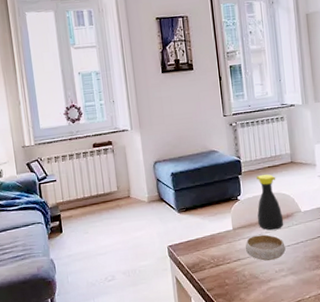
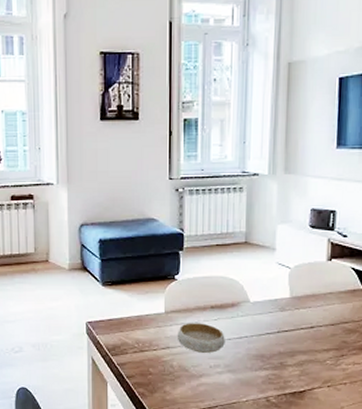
bottle: present [256,174,284,230] -> none [195,254,227,319]

